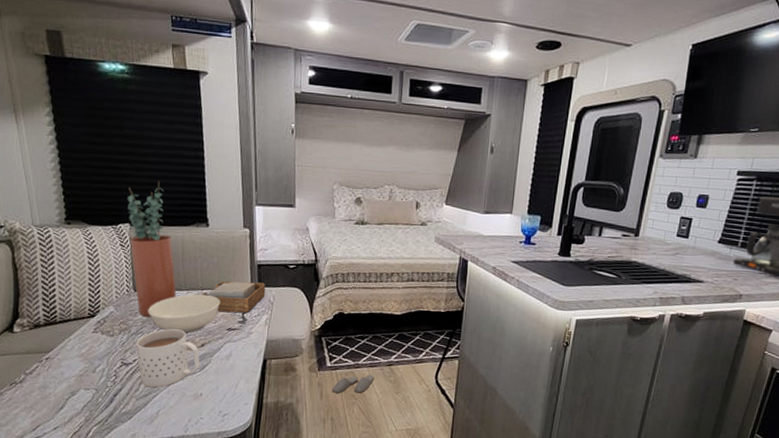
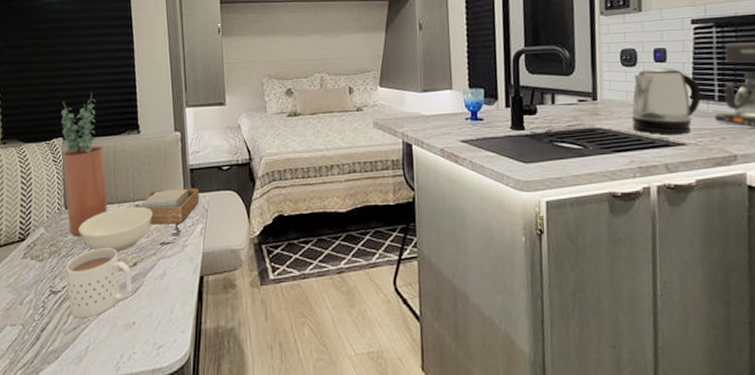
slippers: present [332,374,374,393] -> none [278,285,324,311]
kettle: none [662,212,729,274] -> present [631,67,702,135]

